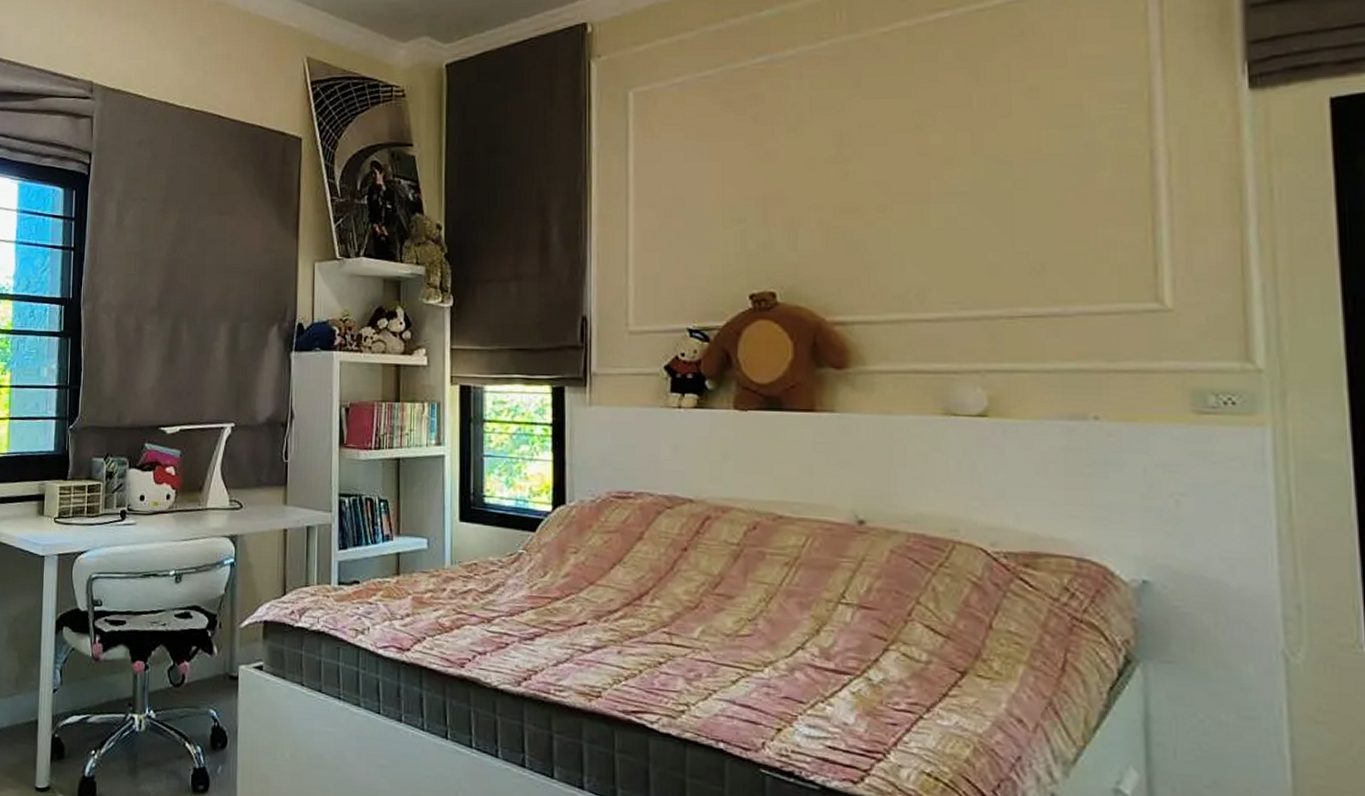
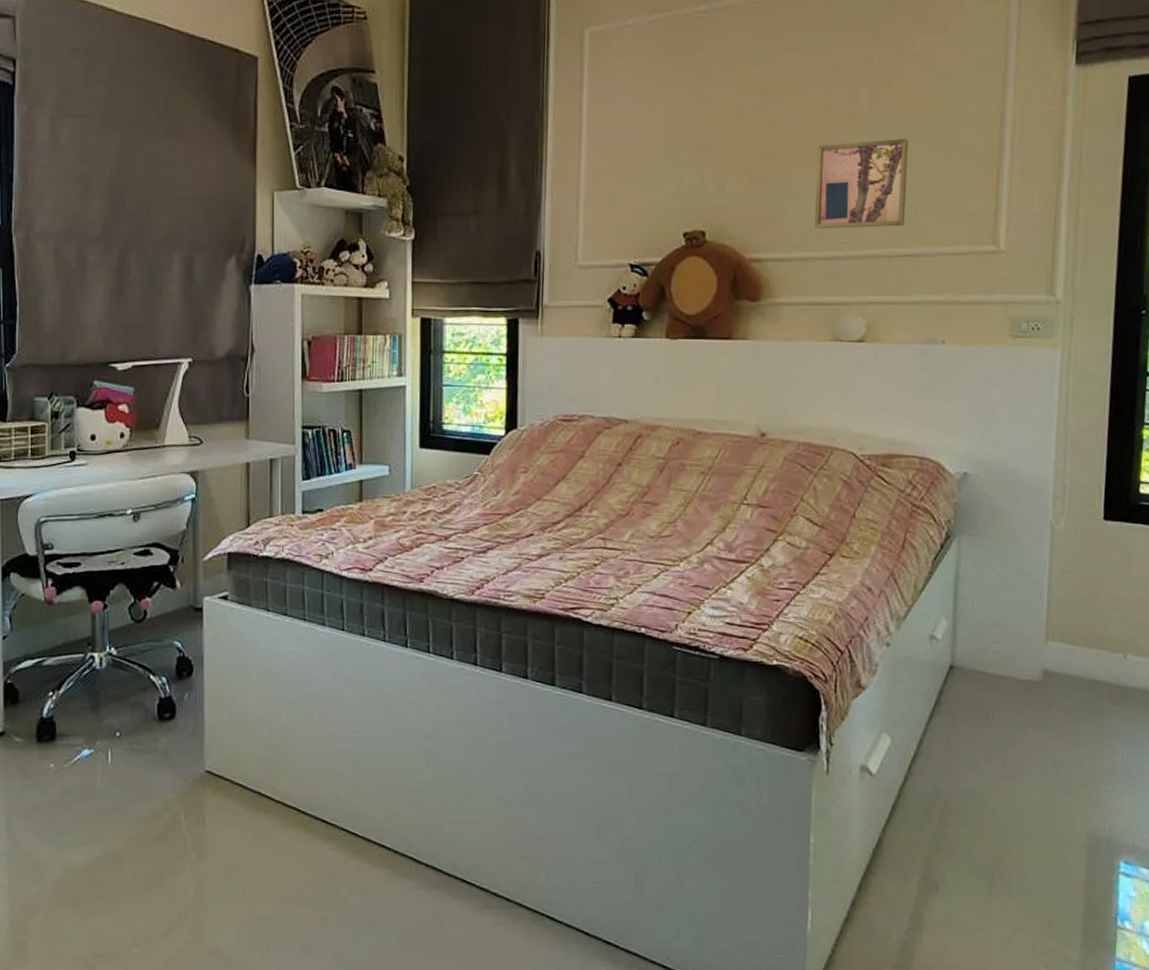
wall art: none [908,183,1030,288] -> present [814,138,909,229]

